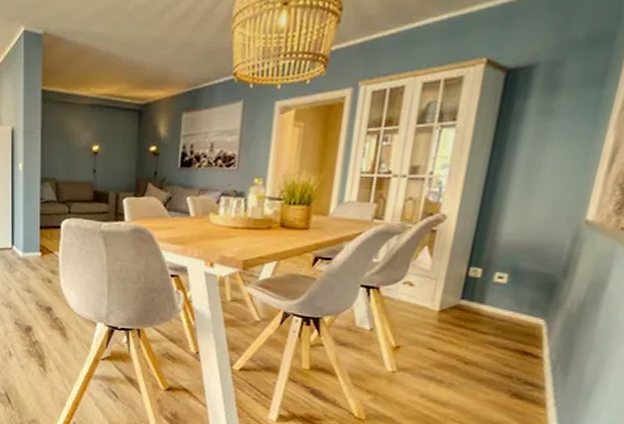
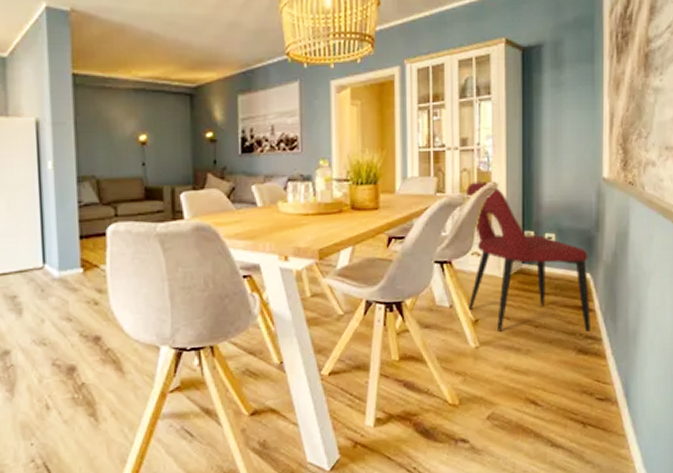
chair: none [390,212,547,378] -> present [467,182,591,332]

